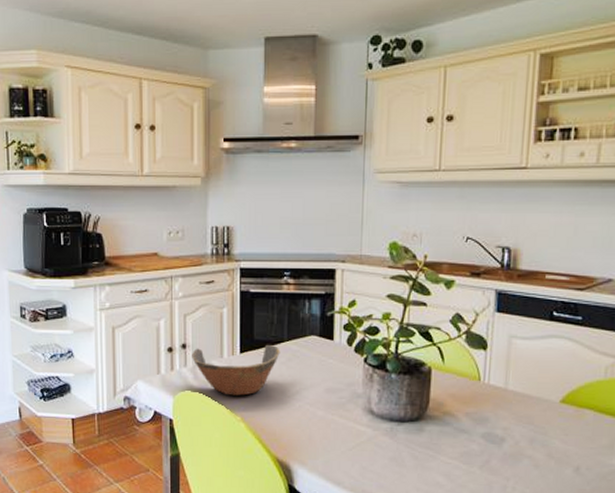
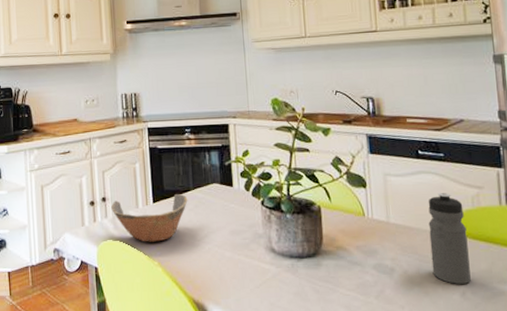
water bottle: none [547,361,594,460] -> present [428,193,471,285]

